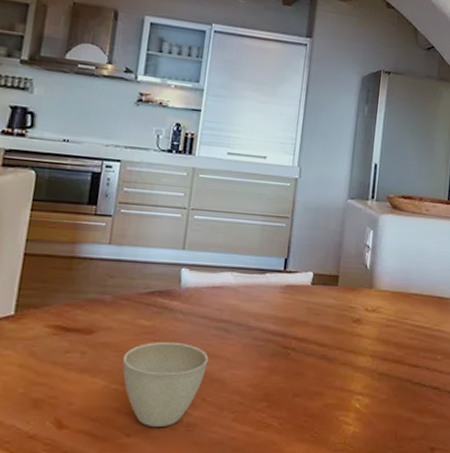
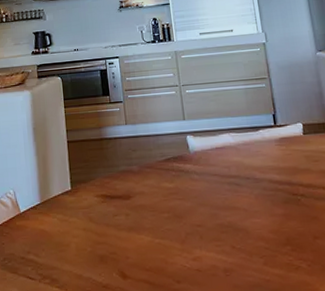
cup: present [122,341,209,426] -> none [159,199,229,273]

